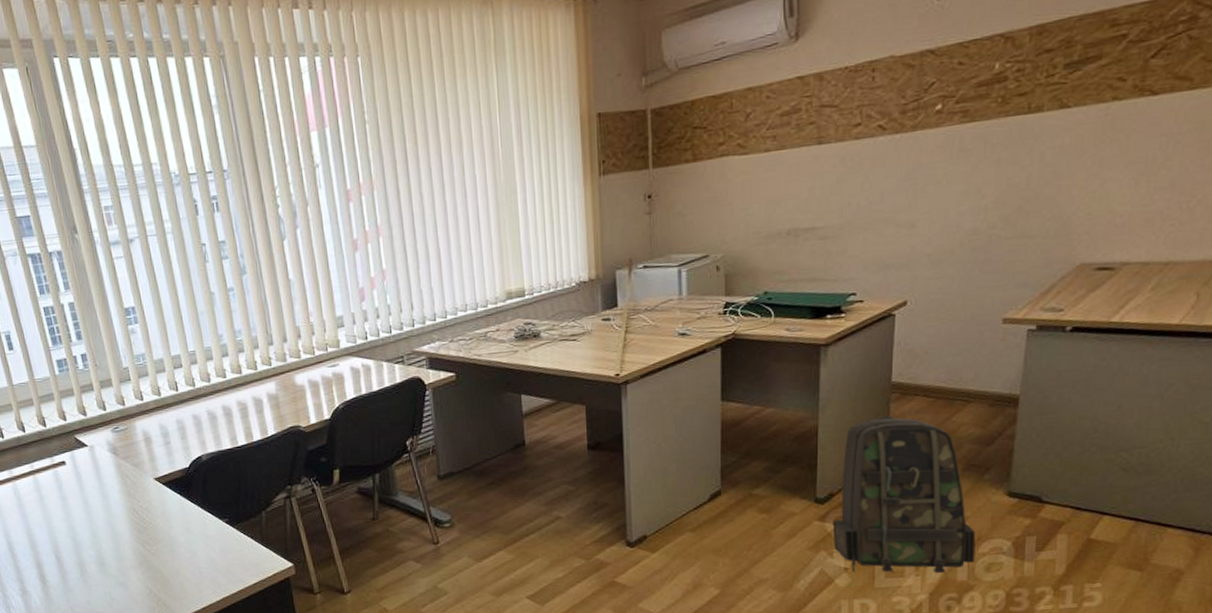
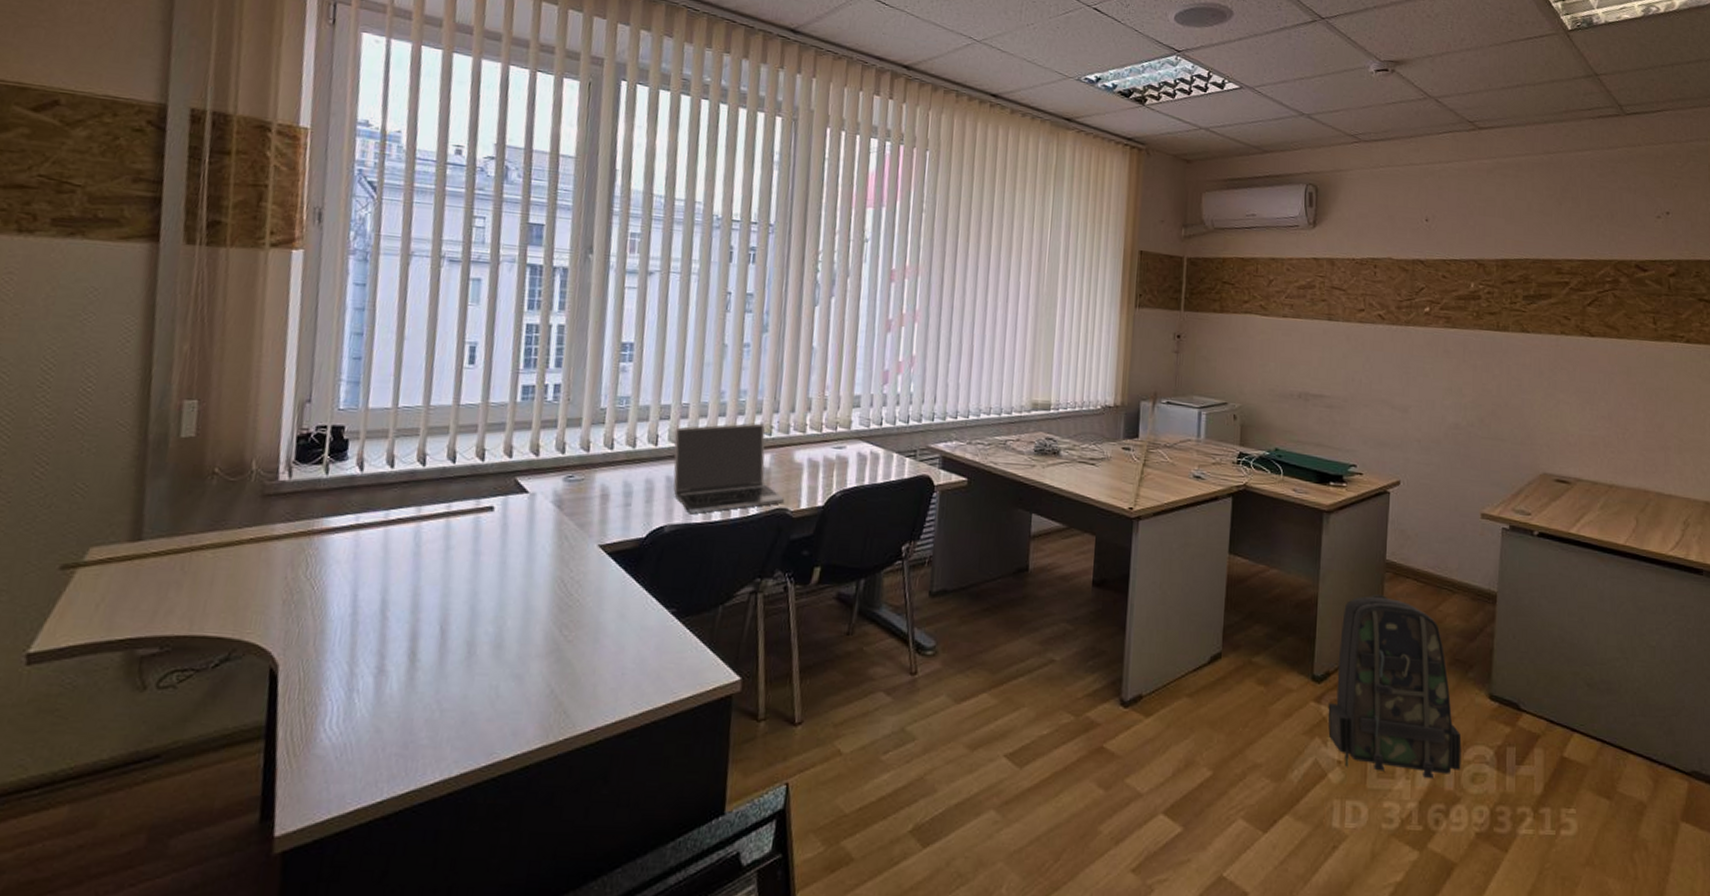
laptop: none [189,356,296,442] -> present [673,423,785,514]

